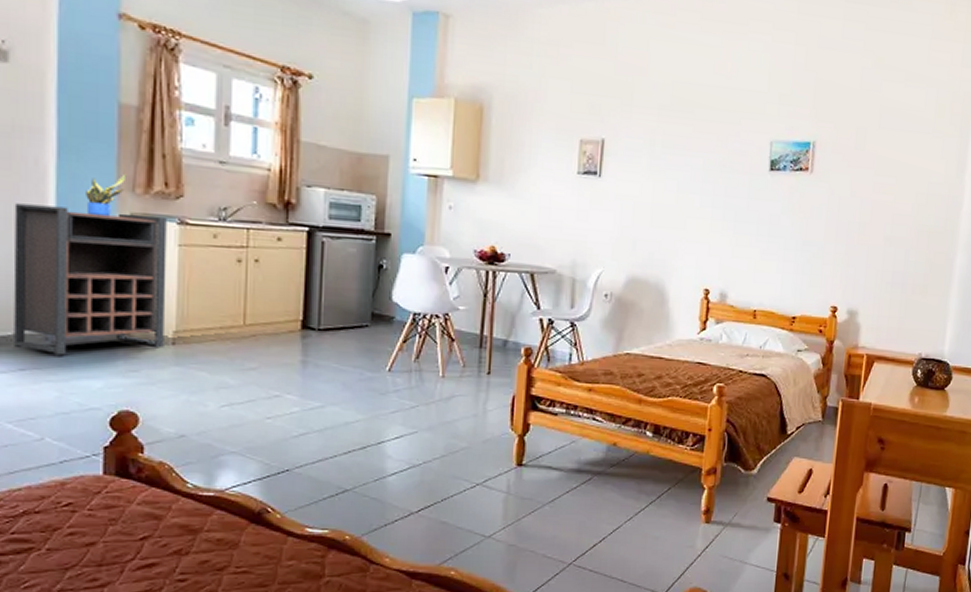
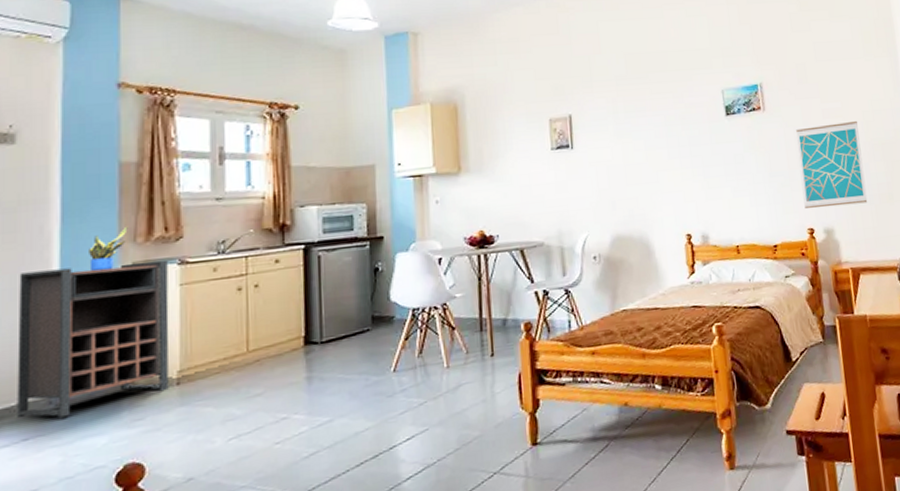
wall art: none [832,199,908,291] -> present [796,120,868,209]

